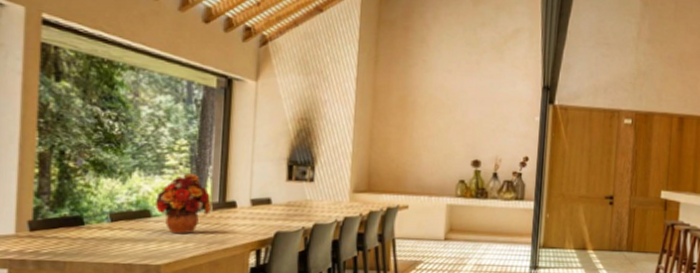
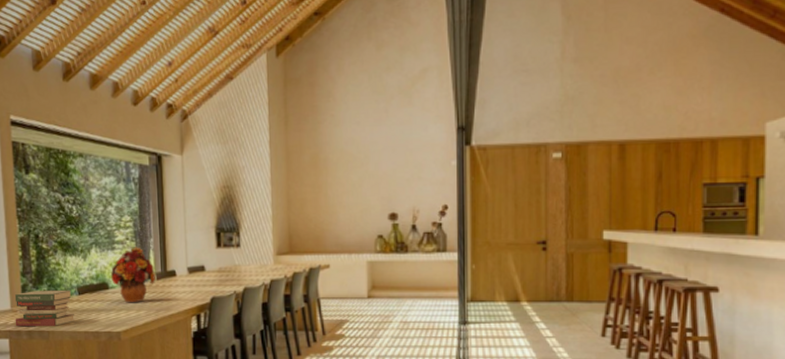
books: none [19,214,102,257] -> present [14,289,75,327]

